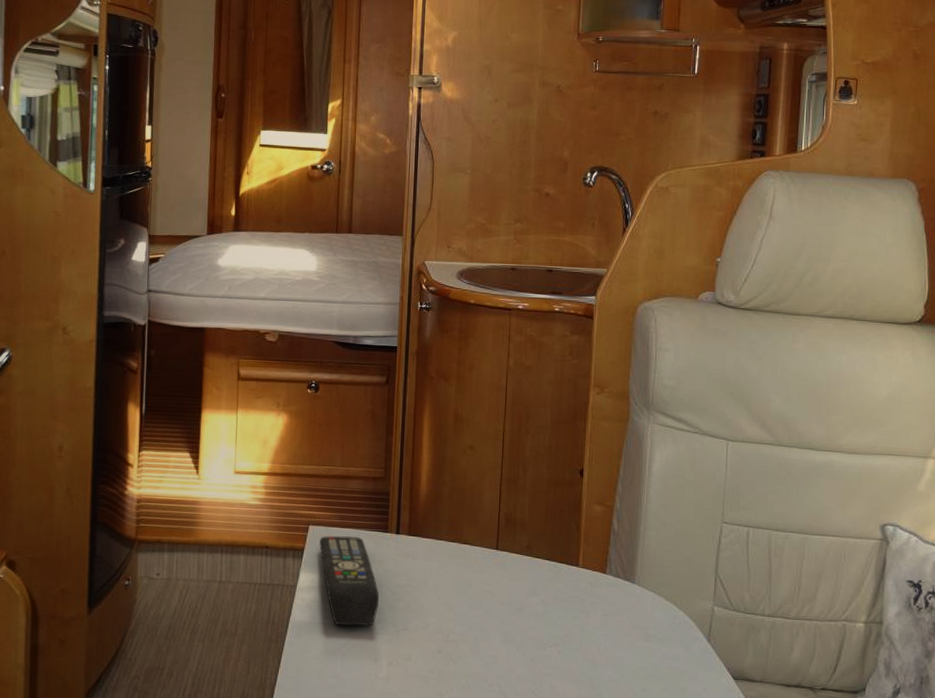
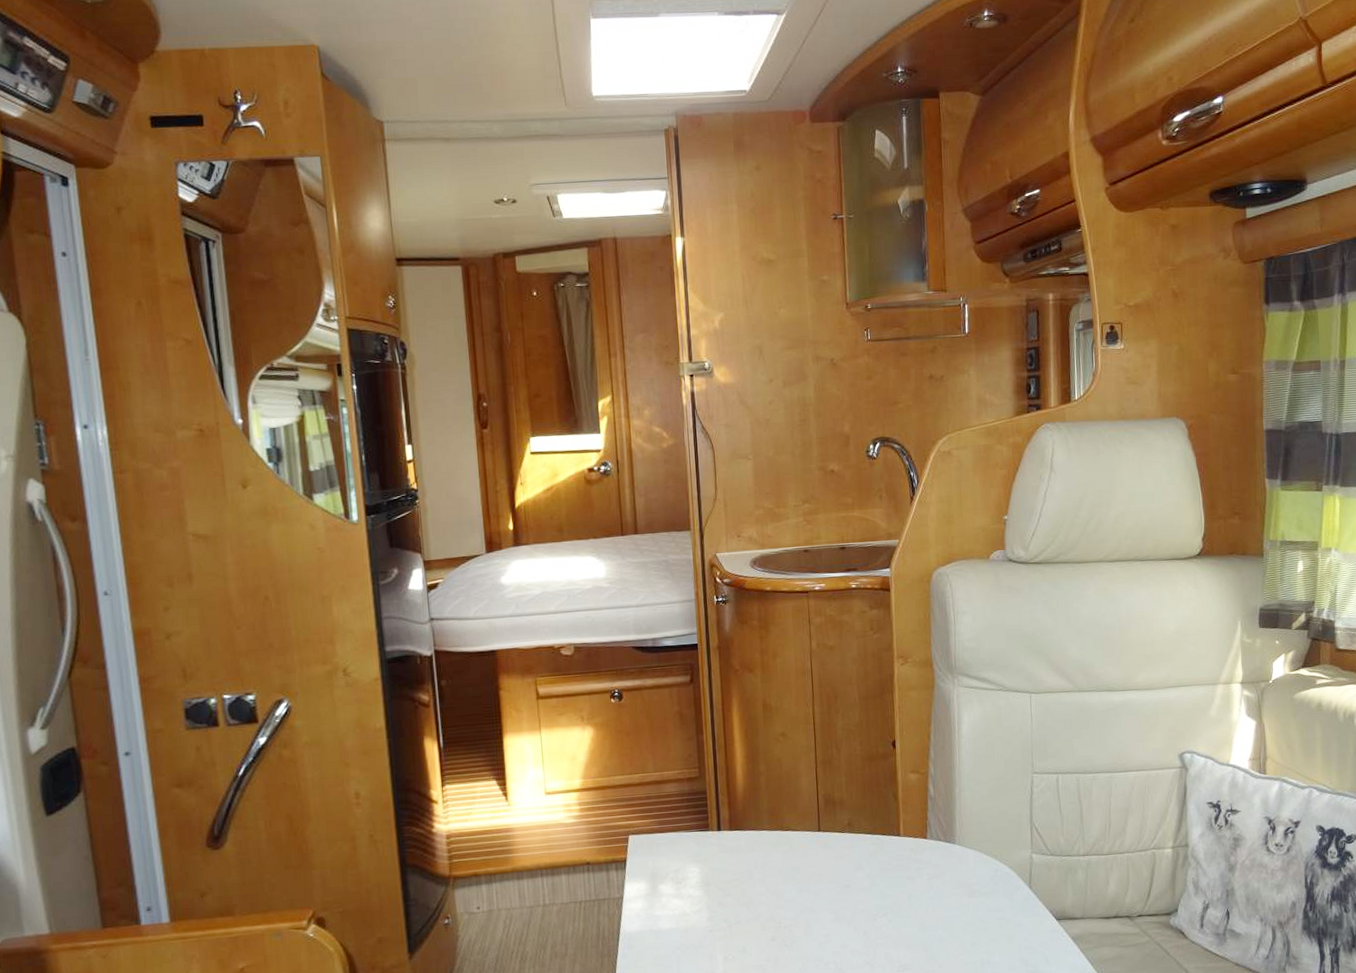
remote control: present [319,535,380,627] -> none [641,839,708,930]

